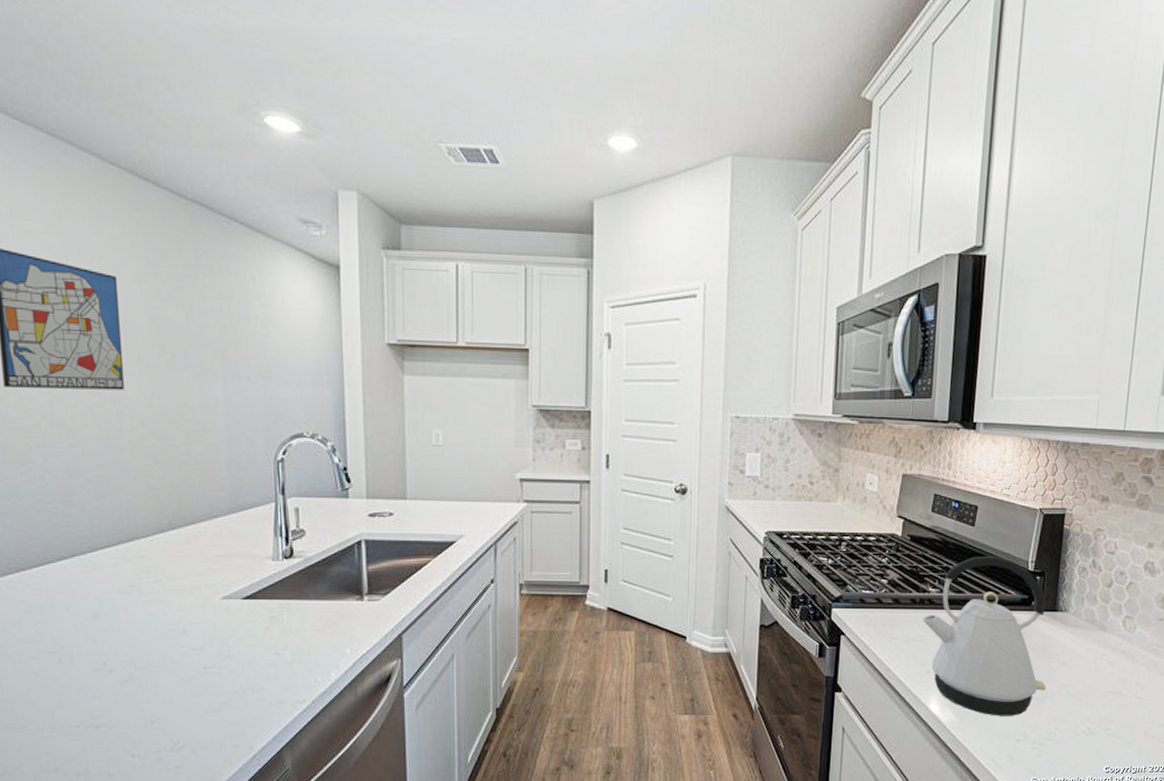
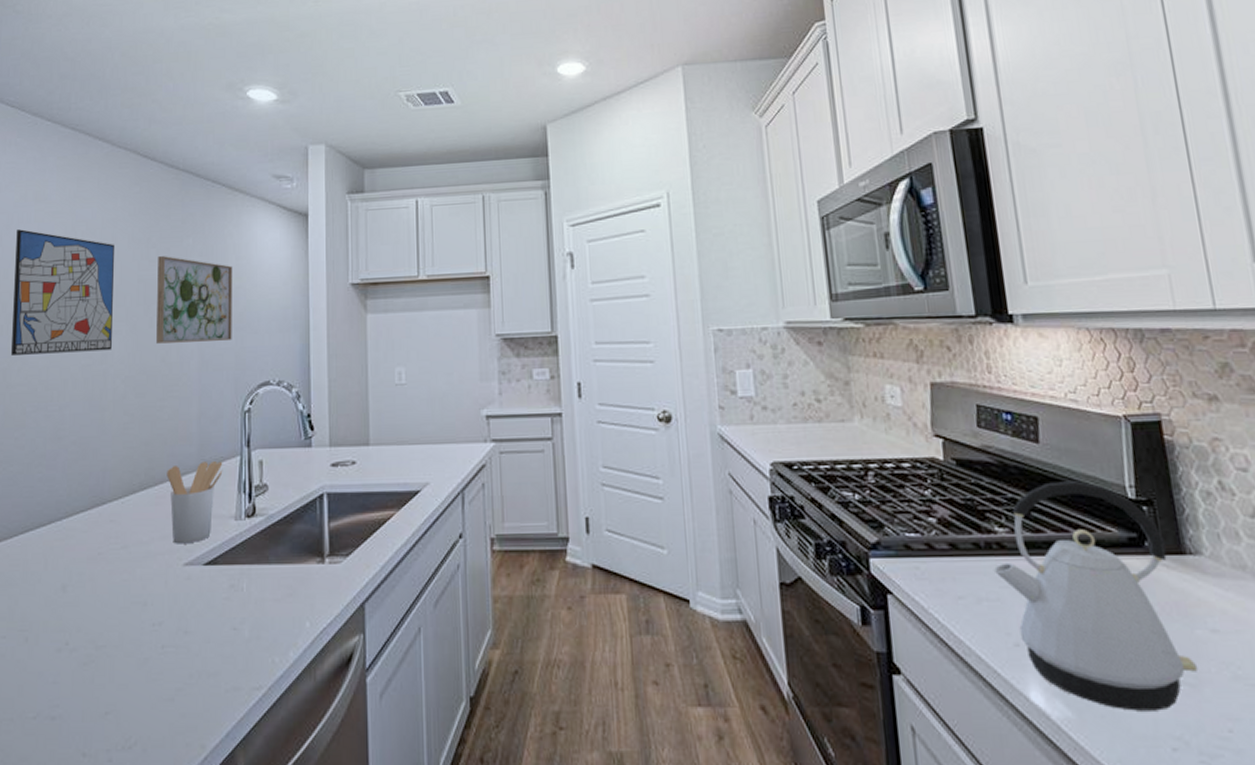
wall art: none [170,295,261,390] -> present [156,256,233,344]
utensil holder: none [197,506,258,580] -> present [167,461,223,544]

